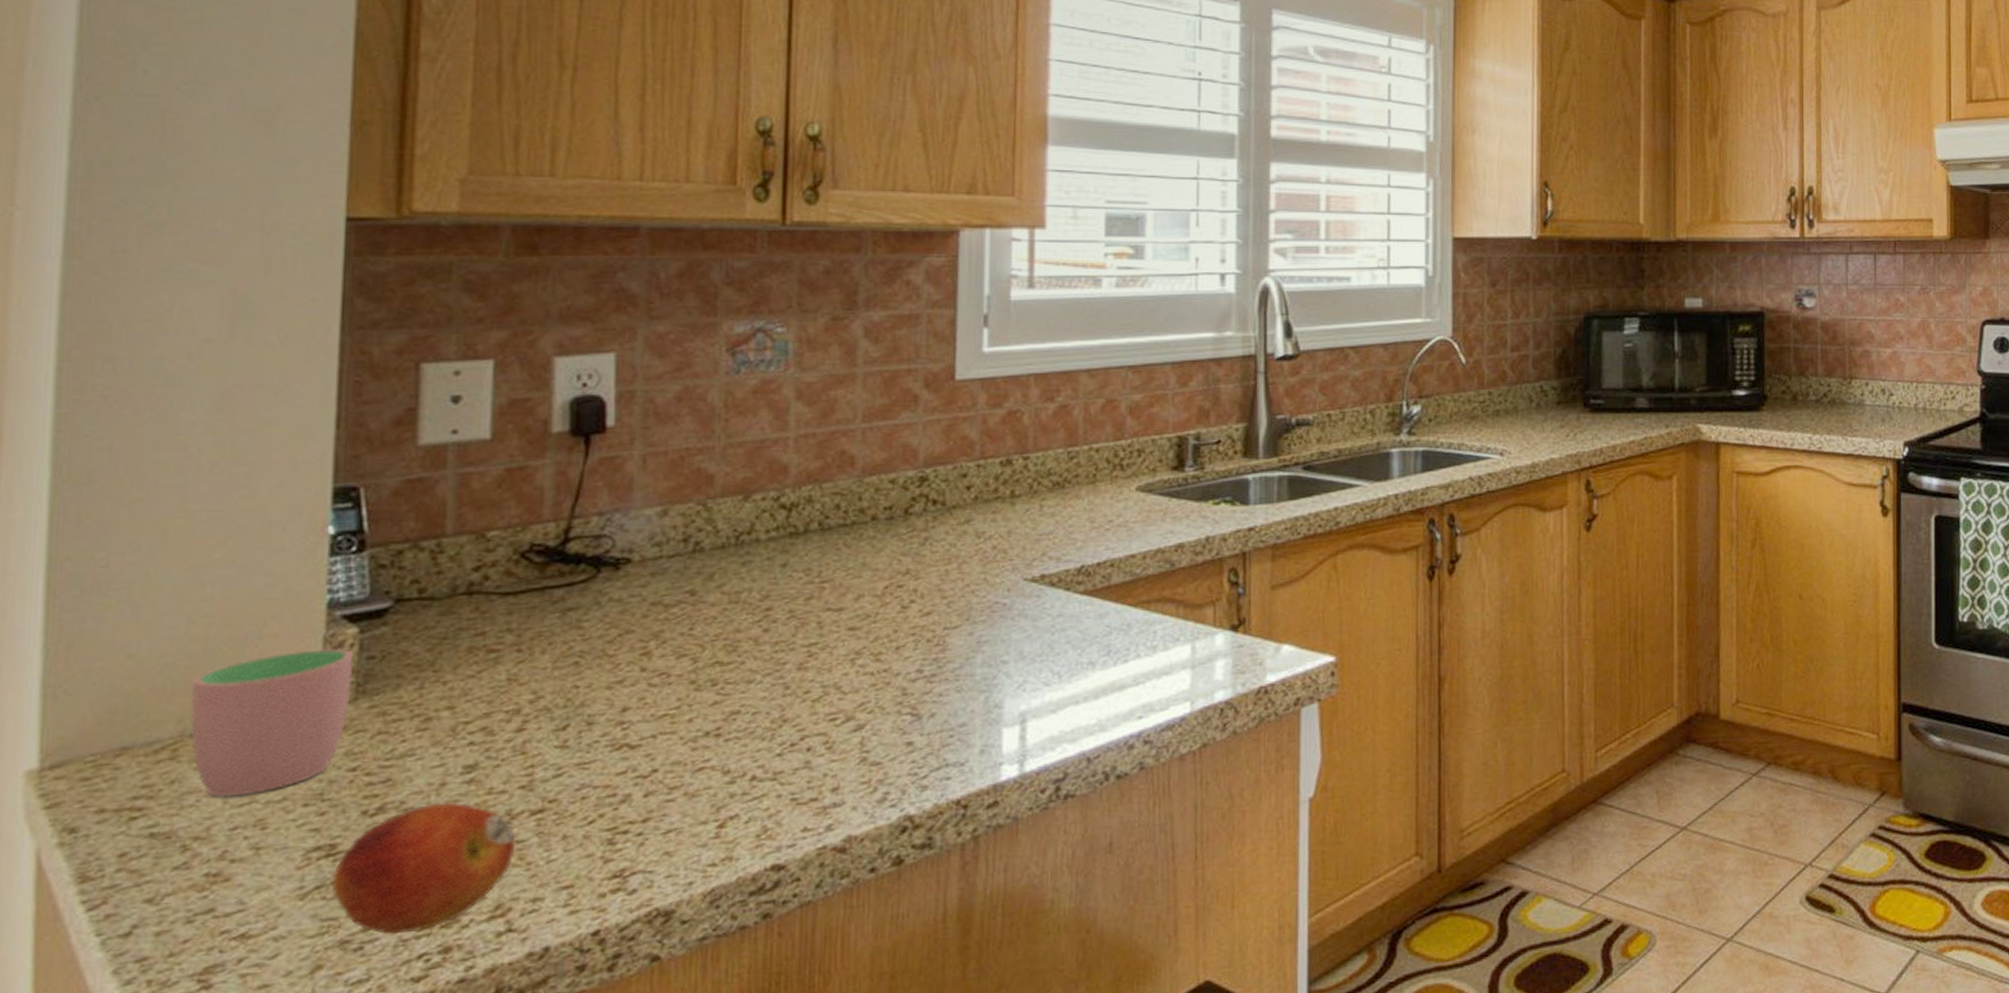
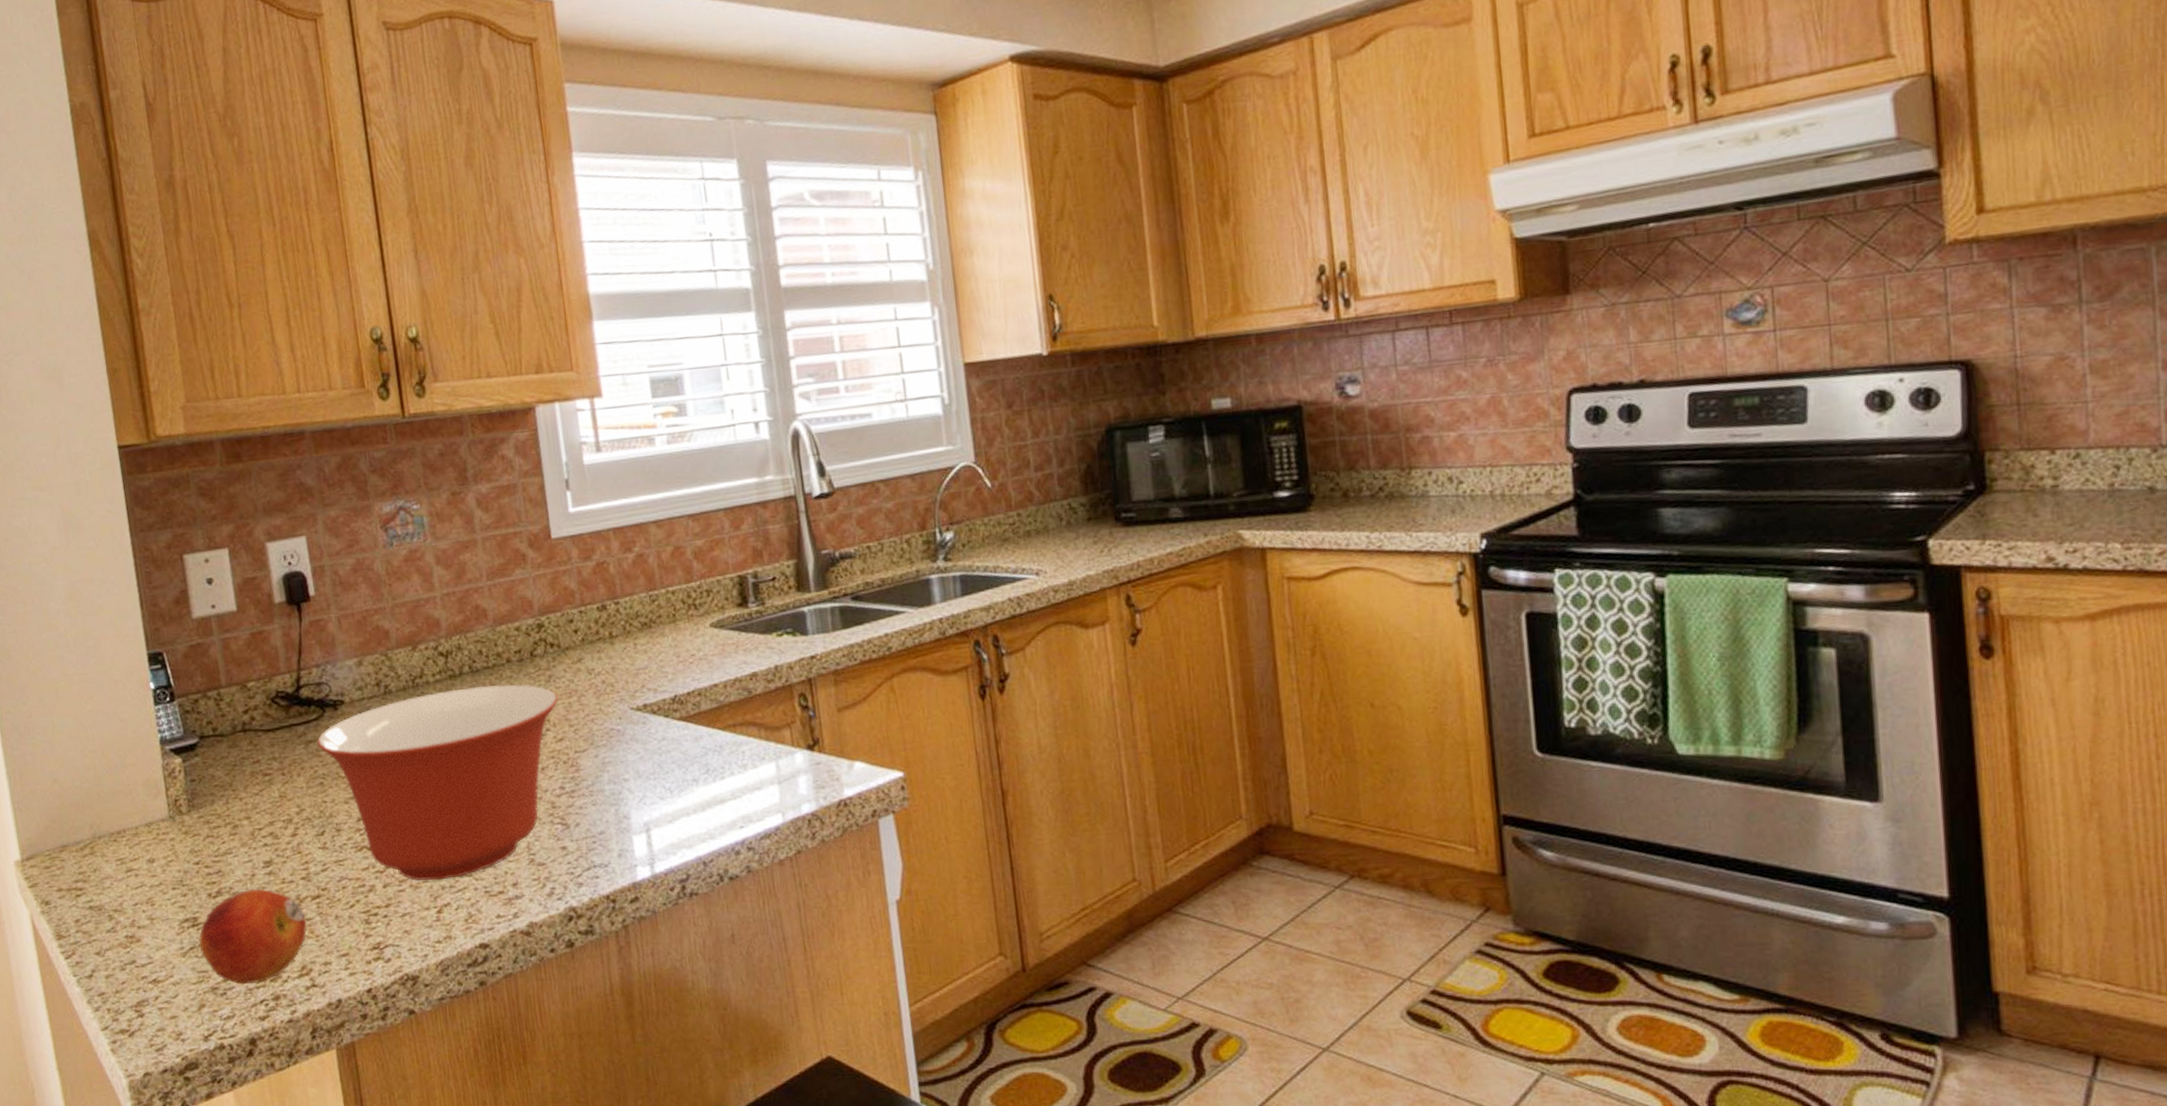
cup: present [190,648,354,797] -> none [93,773,187,882]
mixing bowl: none [580,545,932,788] -> present [317,684,558,882]

